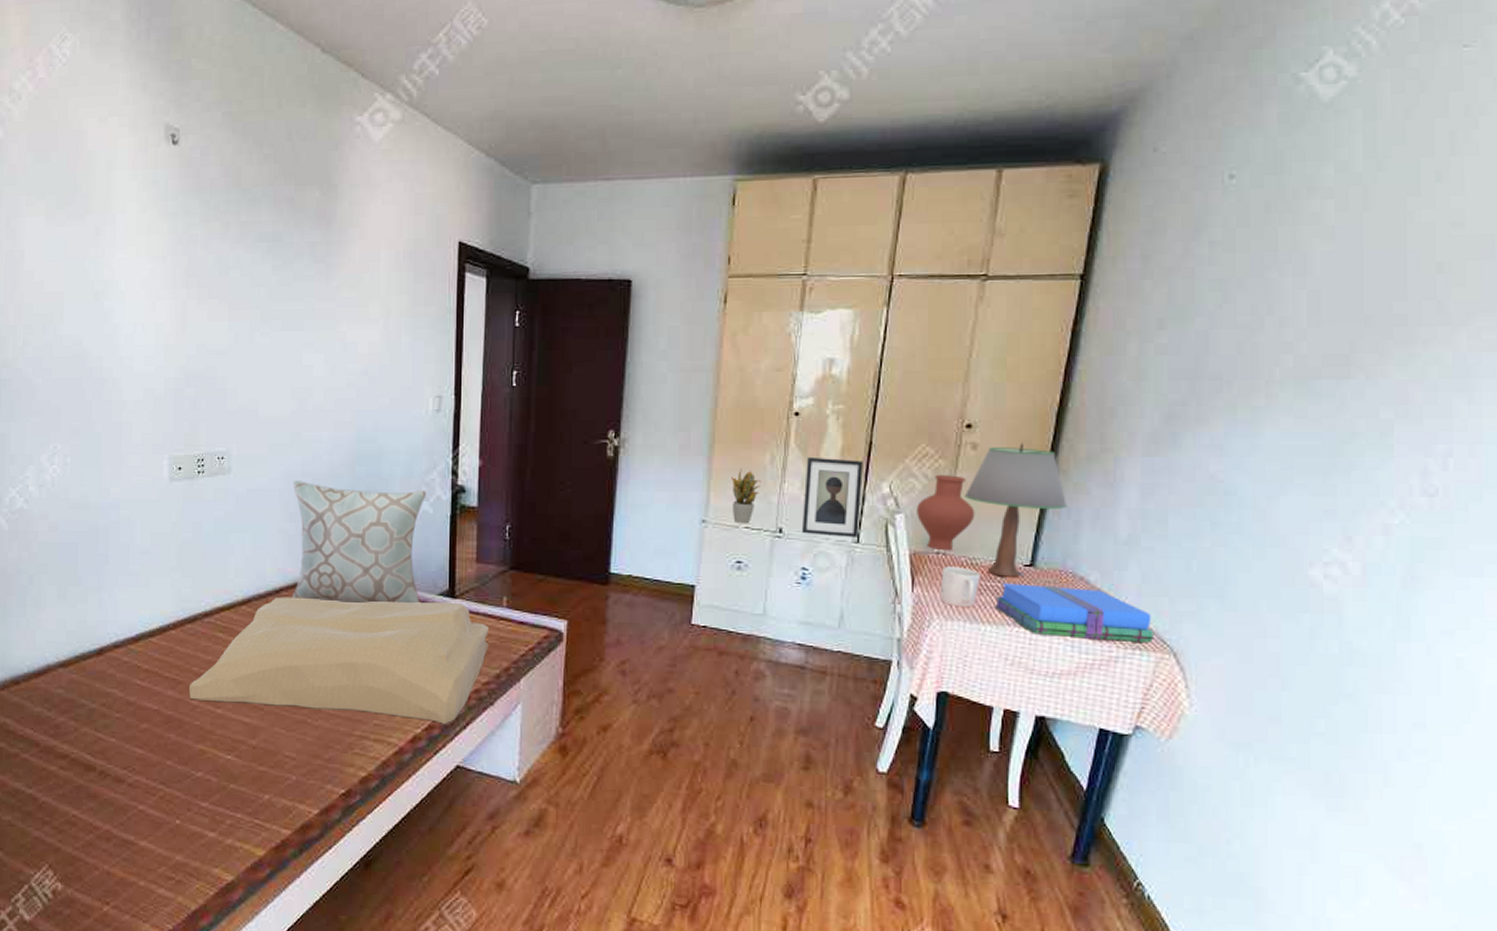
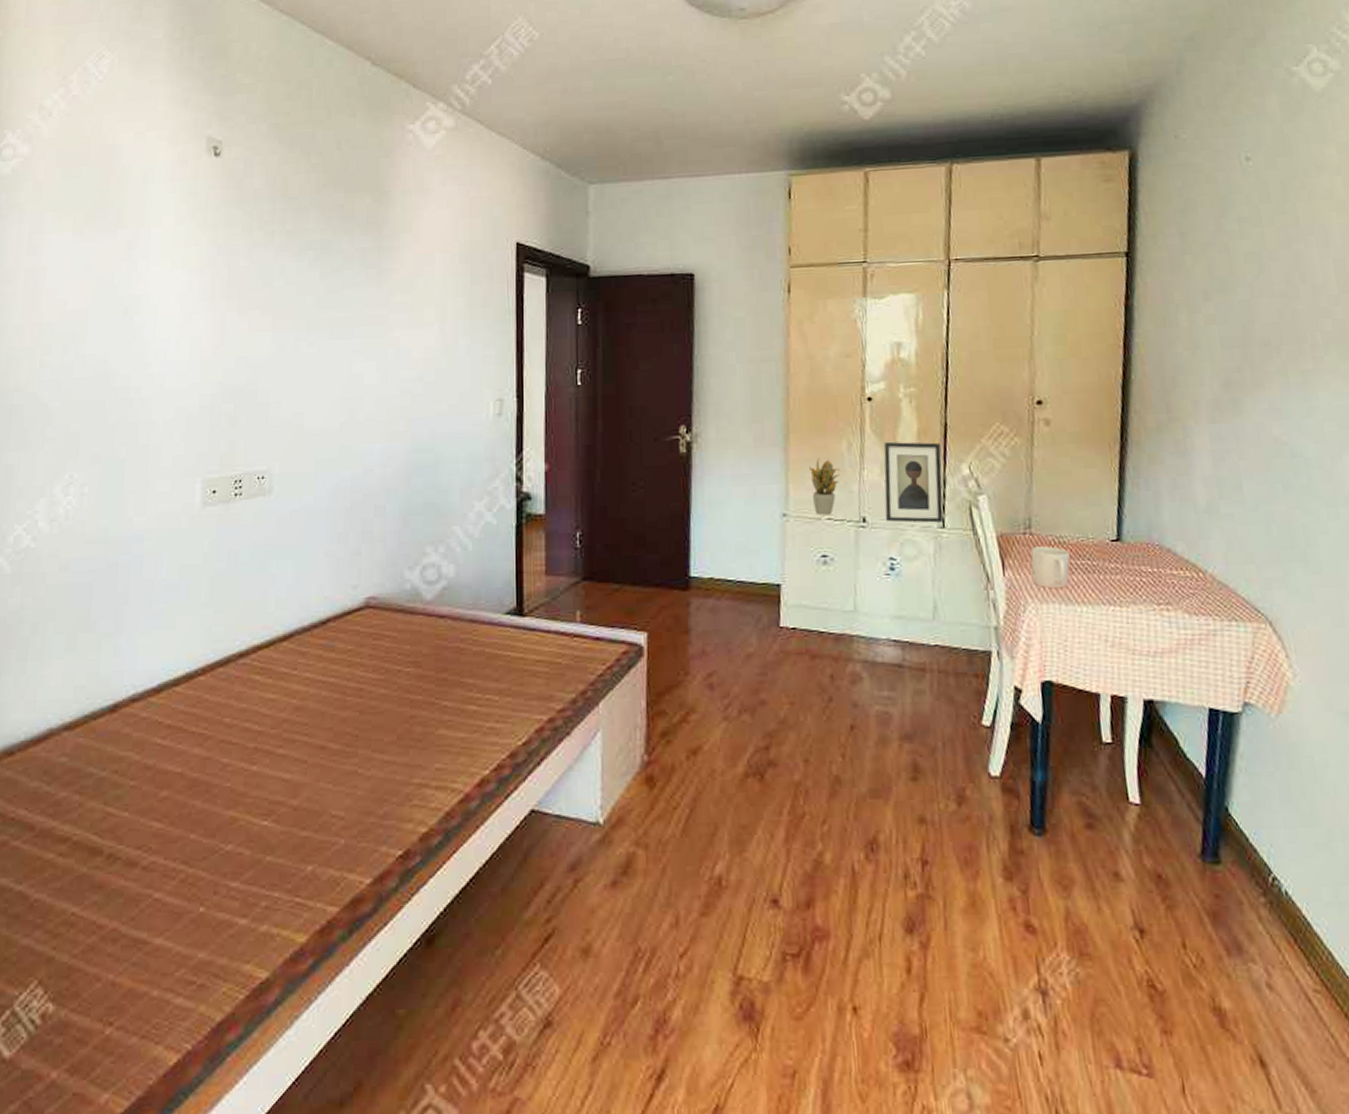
blanket: present [188,596,490,724] -> none [218,621,563,762]
pillow: present [292,480,426,604] -> none [340,497,489,631]
vase: present [917,475,975,551] -> none [998,452,1057,531]
table lamp: present [964,443,1068,577] -> none [1043,416,1145,554]
books: present [993,583,1153,644] -> none [1086,559,1247,614]

